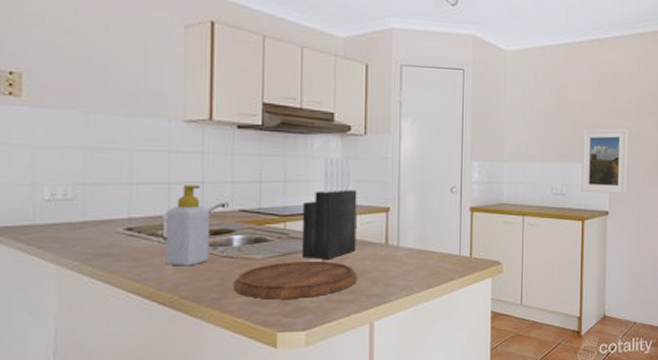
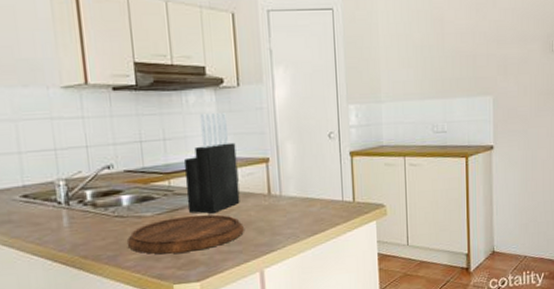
soap bottle: present [165,185,211,266] -> none [56,149,103,228]
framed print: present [581,128,629,195] -> none [462,57,513,128]

